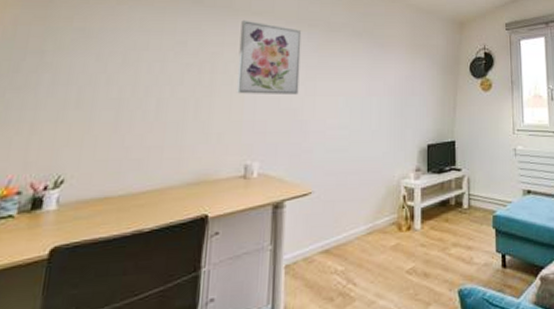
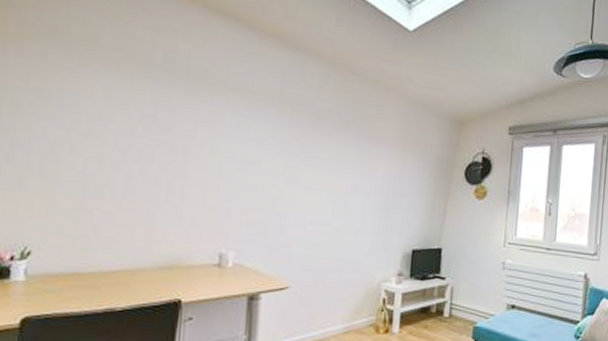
wall art: present [236,20,302,95] -> none [210,96,284,186]

